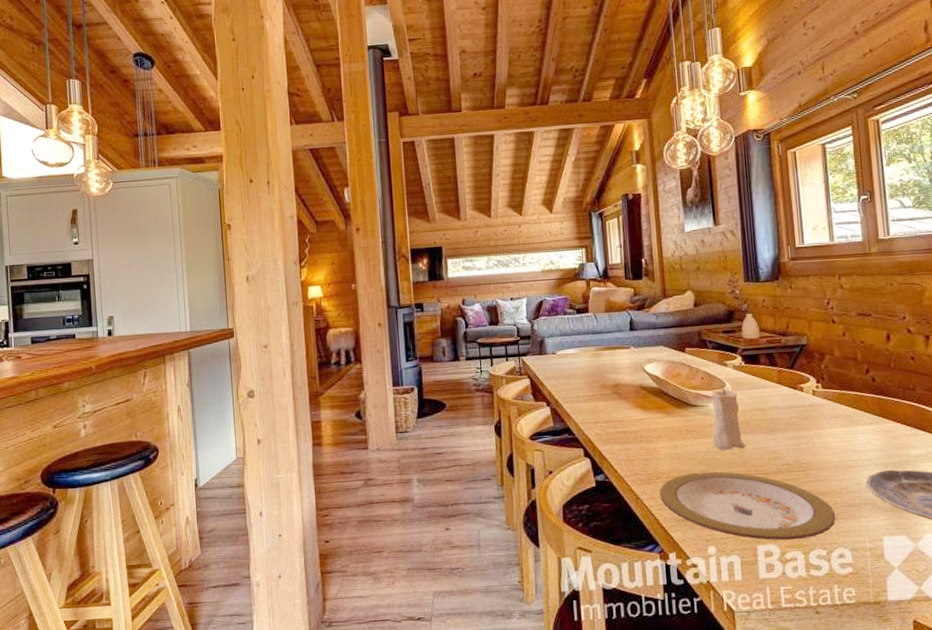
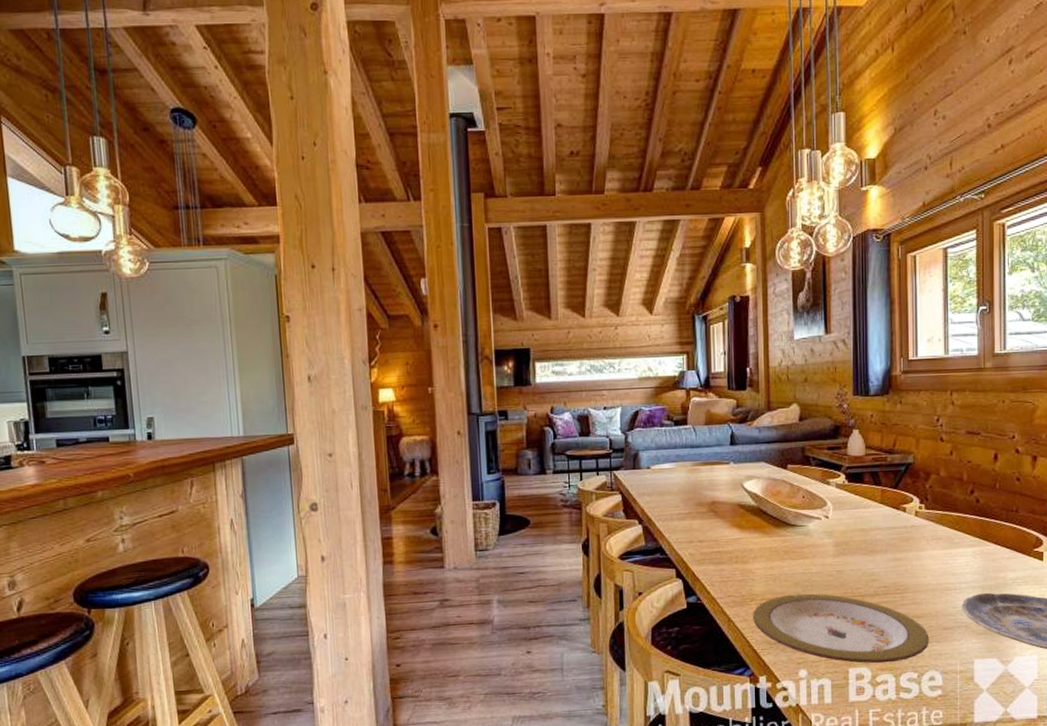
candle: present [710,386,746,451] -> none [809,505,844,572]

